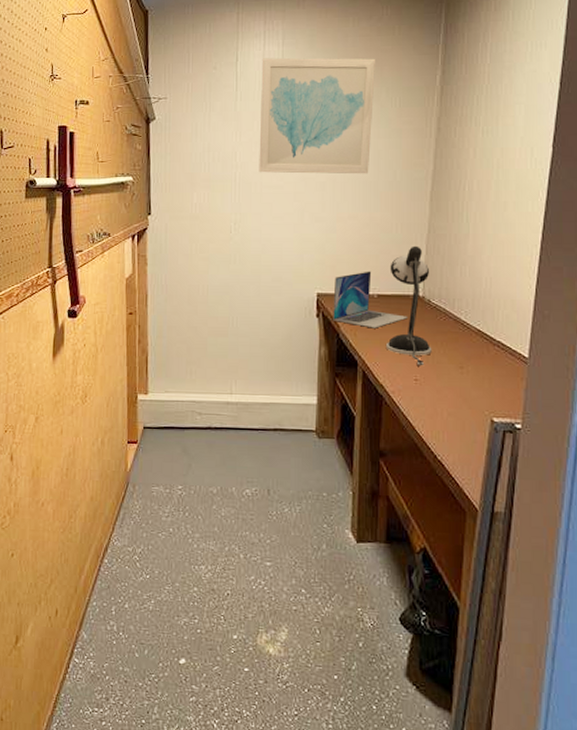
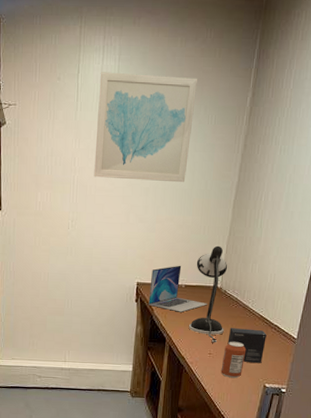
can: none [432,363,464,410] -> present [221,341,247,378]
small box: none [438,346,488,392] -> present [227,328,267,364]

